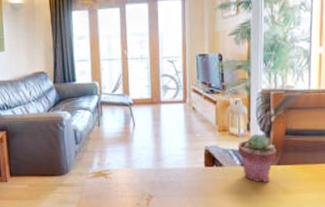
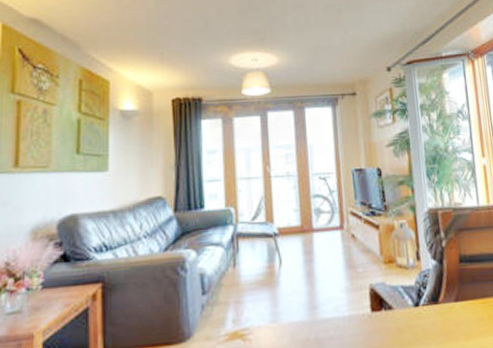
potted succulent: present [237,133,277,182] -> none [407,262,453,327]

